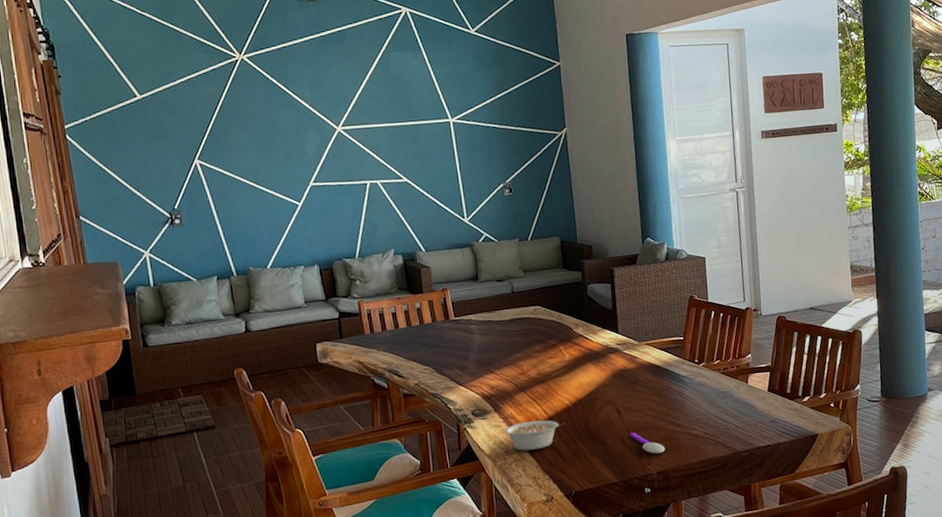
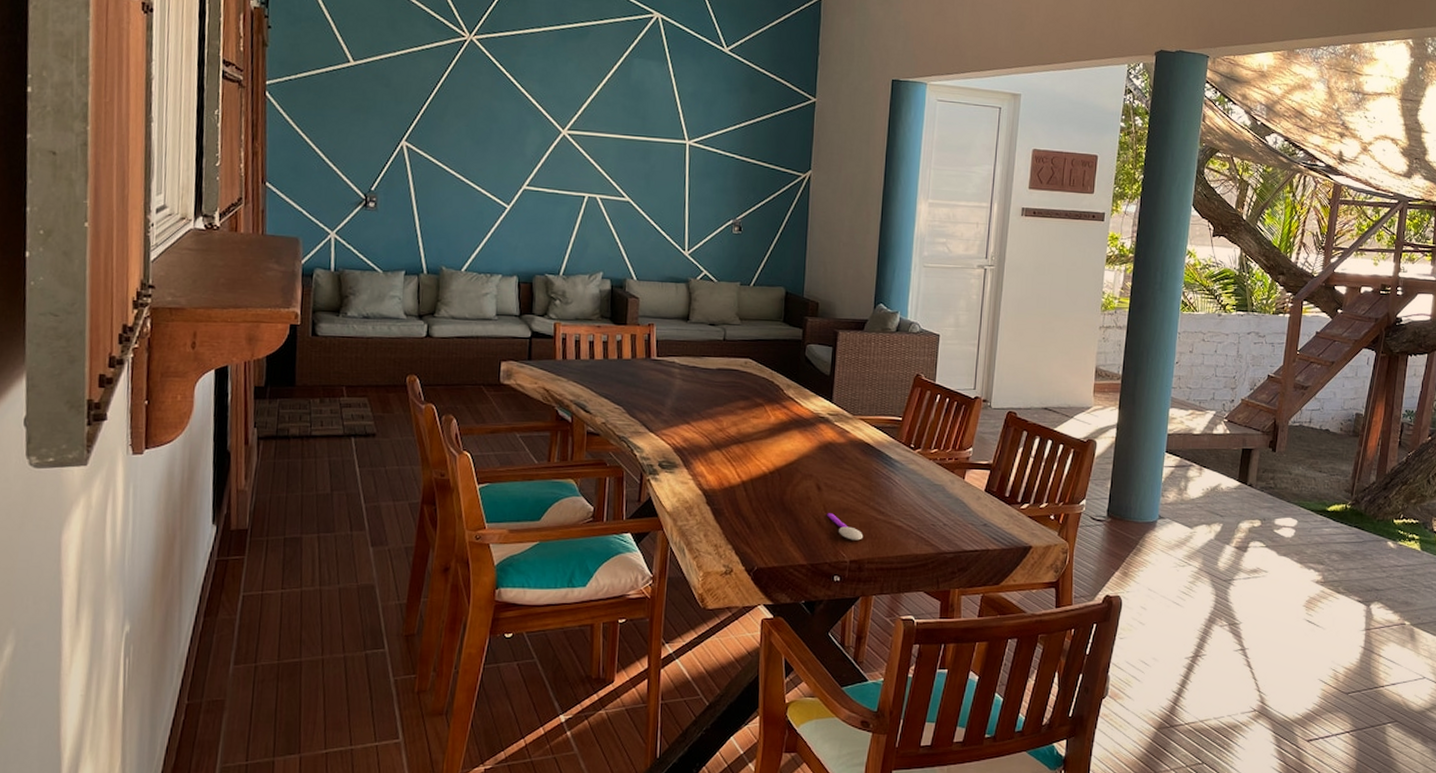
legume: present [504,420,565,451] -> none [690,482,759,516]

